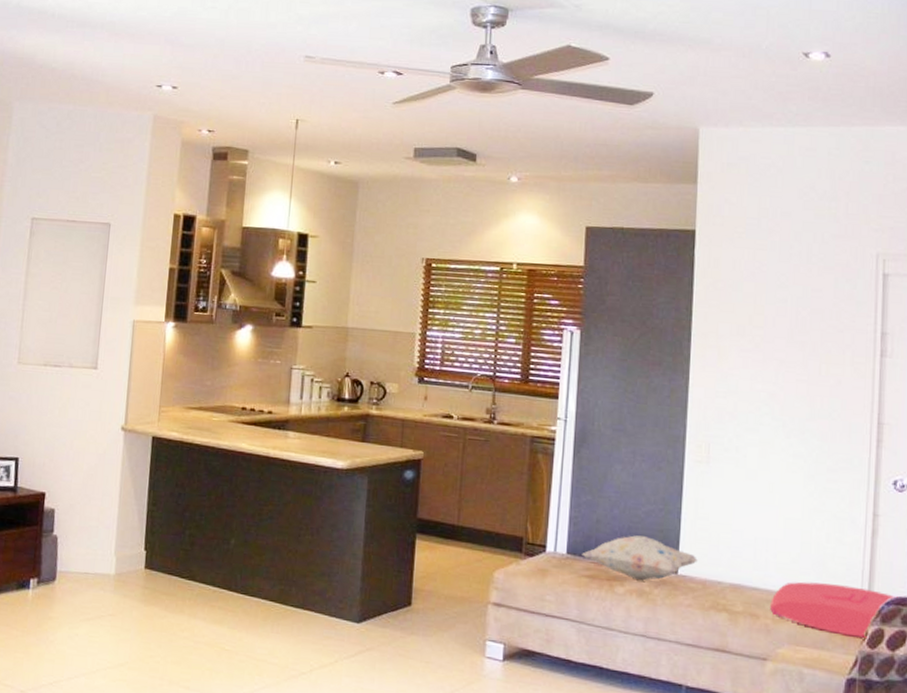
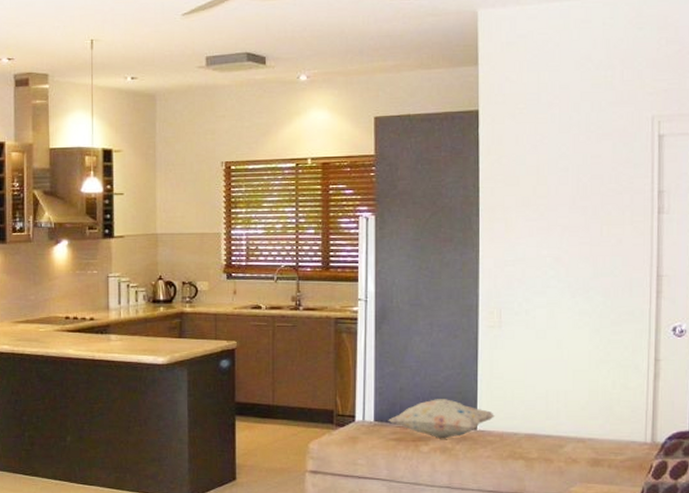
cushion: present [770,581,898,638] -> none [563,426,679,471]

